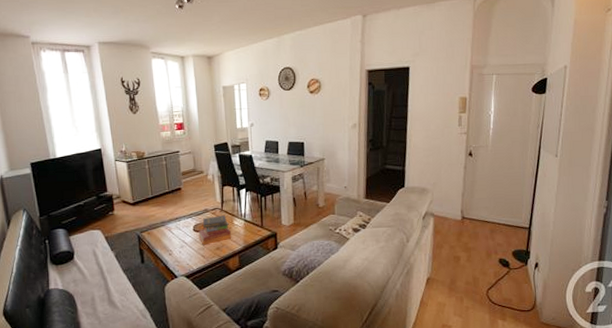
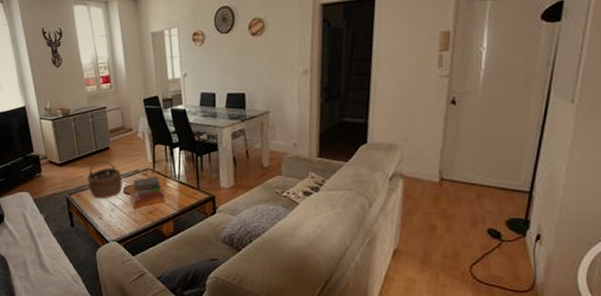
wicker basket: none [158,200,192,236] -> present [86,160,122,199]

